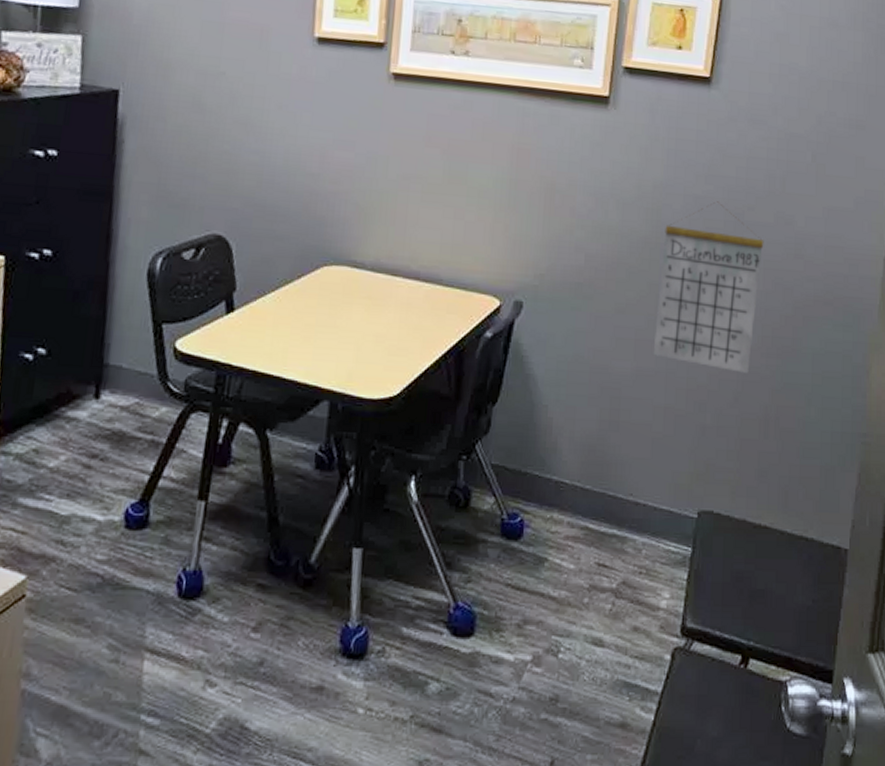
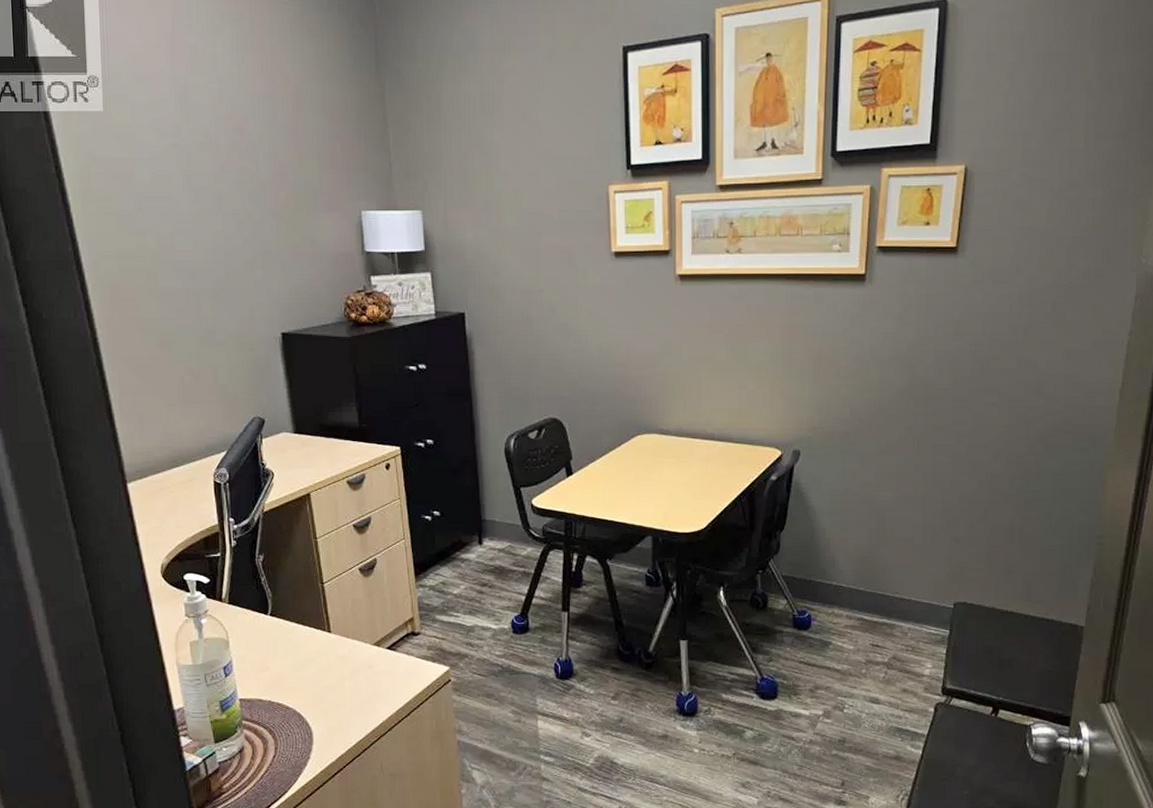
calendar: present [653,201,764,373] -> none [912,354,1008,494]

